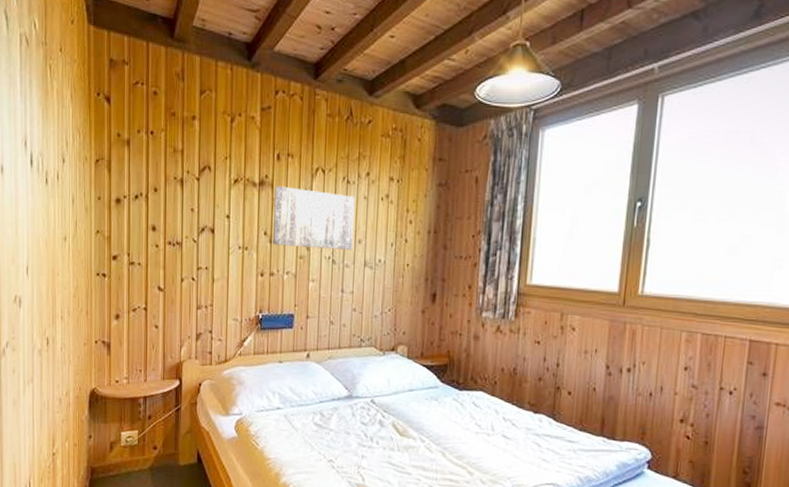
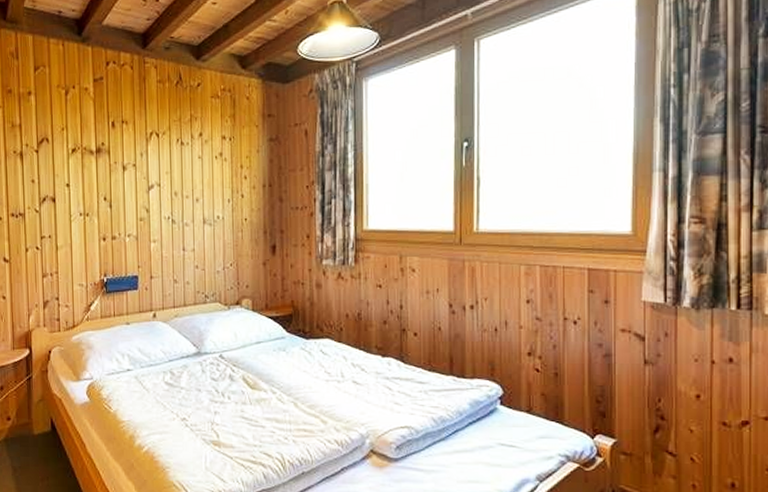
wall art: present [272,185,355,250] -> none [110,152,191,210]

